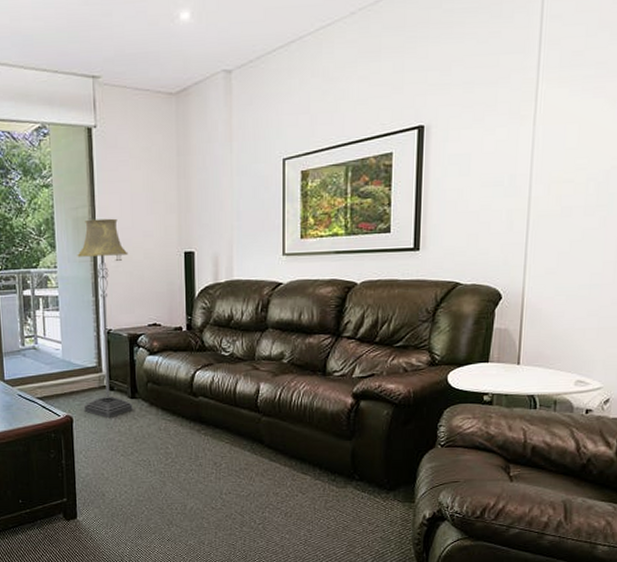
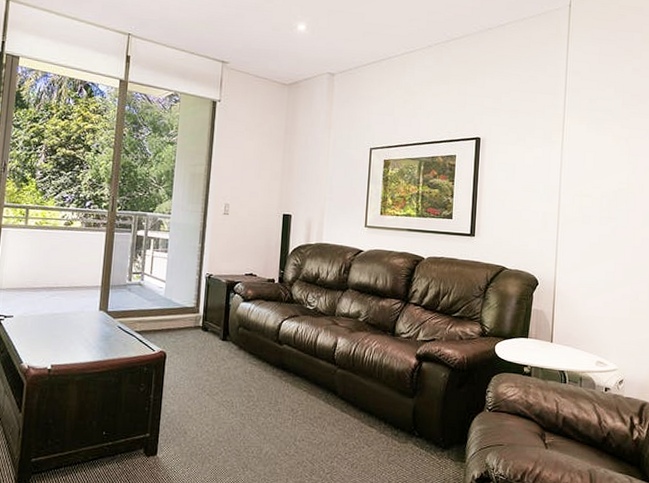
floor lamp: present [77,218,133,419] -> none [178,176,235,358]

